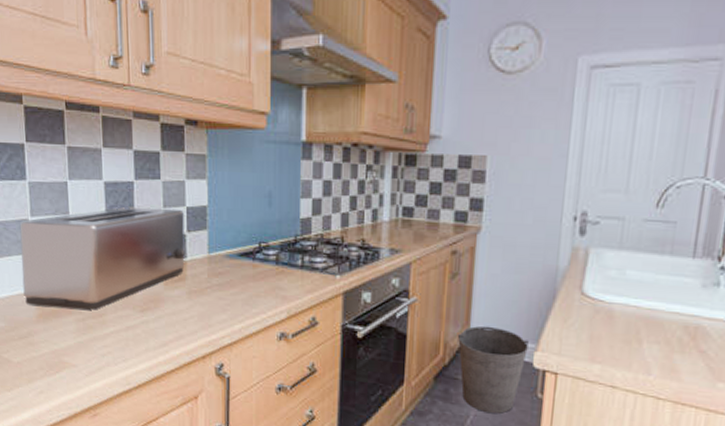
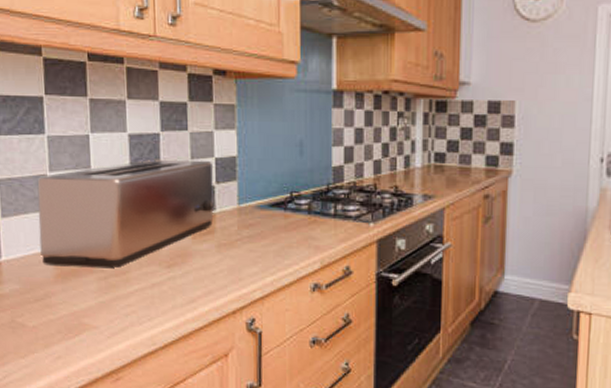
bucket: present [457,326,529,414] -> none [492,269,562,358]

